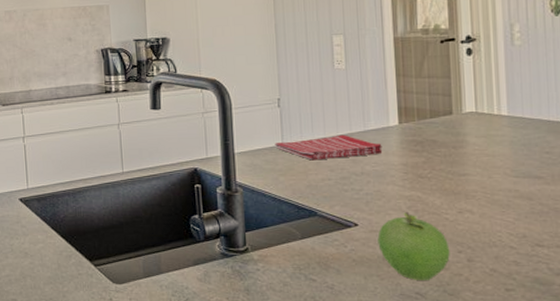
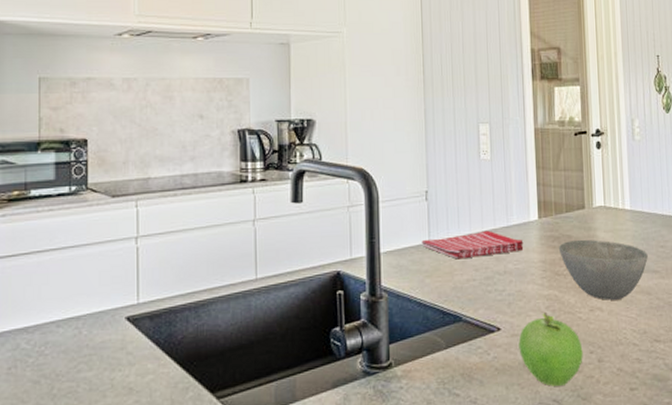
bowl: none [421,144,529,203] -> present [558,239,648,300]

